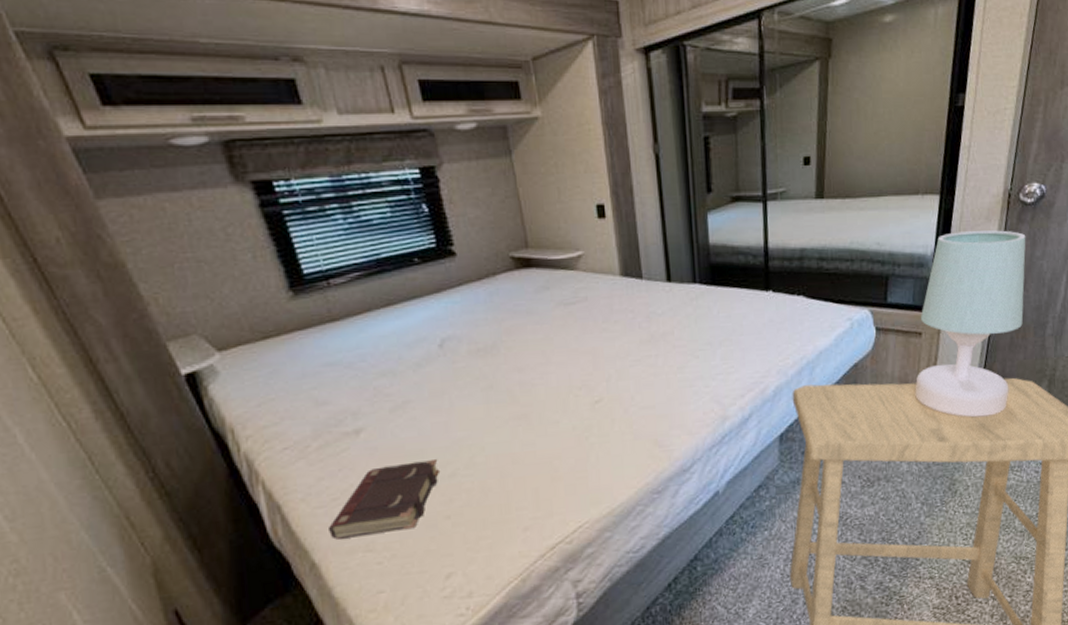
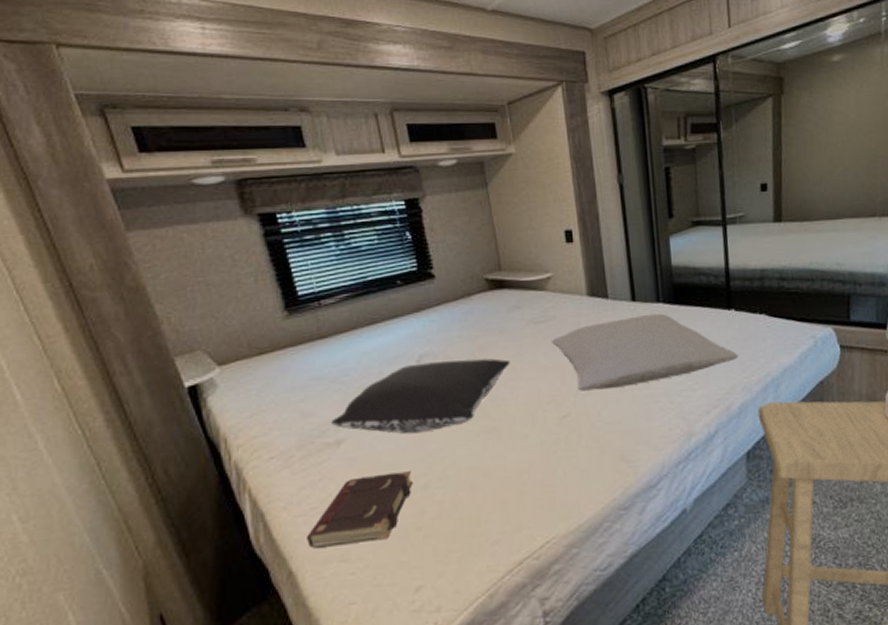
pillow: none [349,342,540,422] -> present [332,358,511,434]
pillow: none [582,294,775,376] -> present [551,313,739,391]

